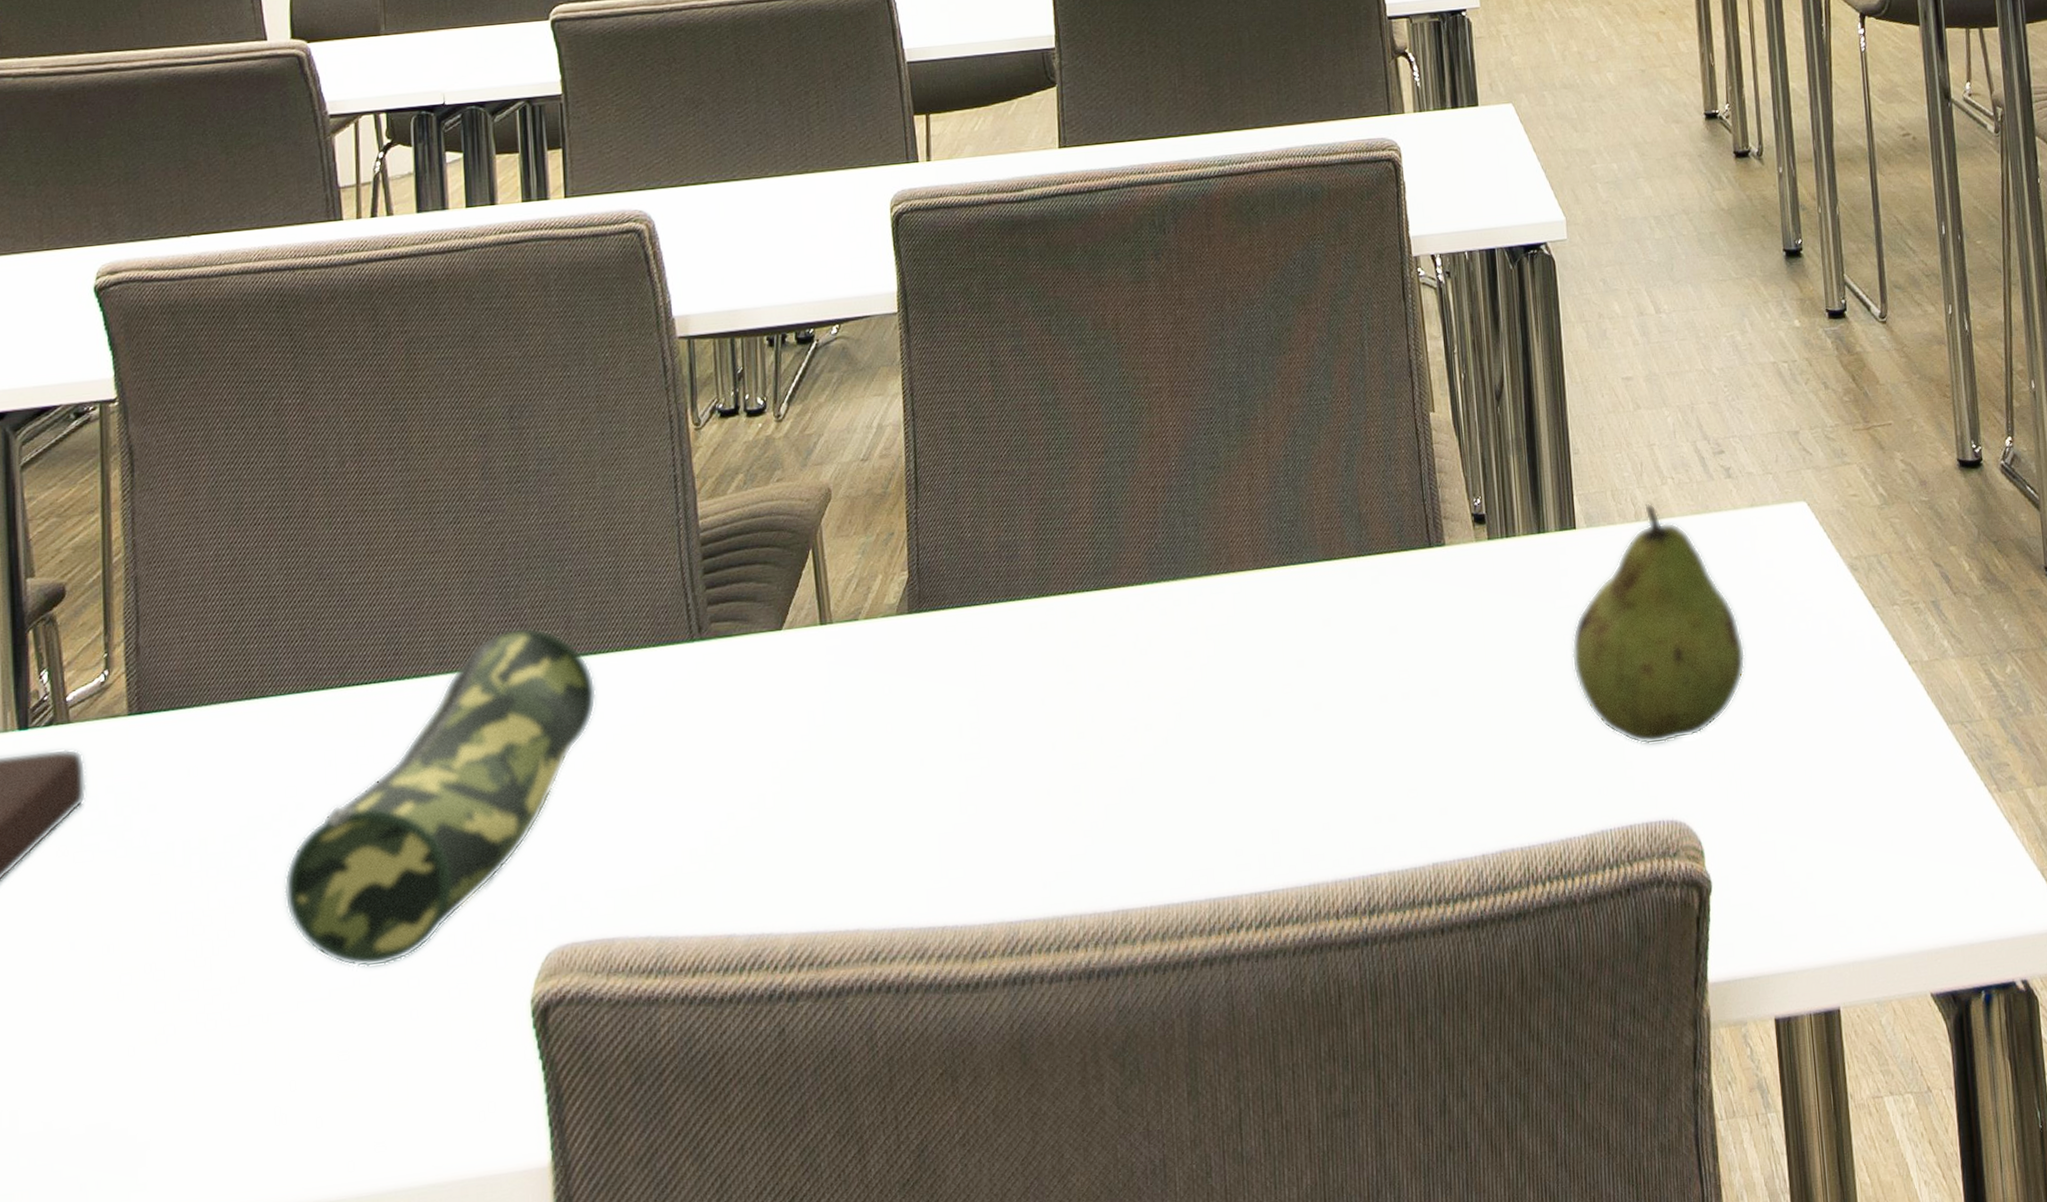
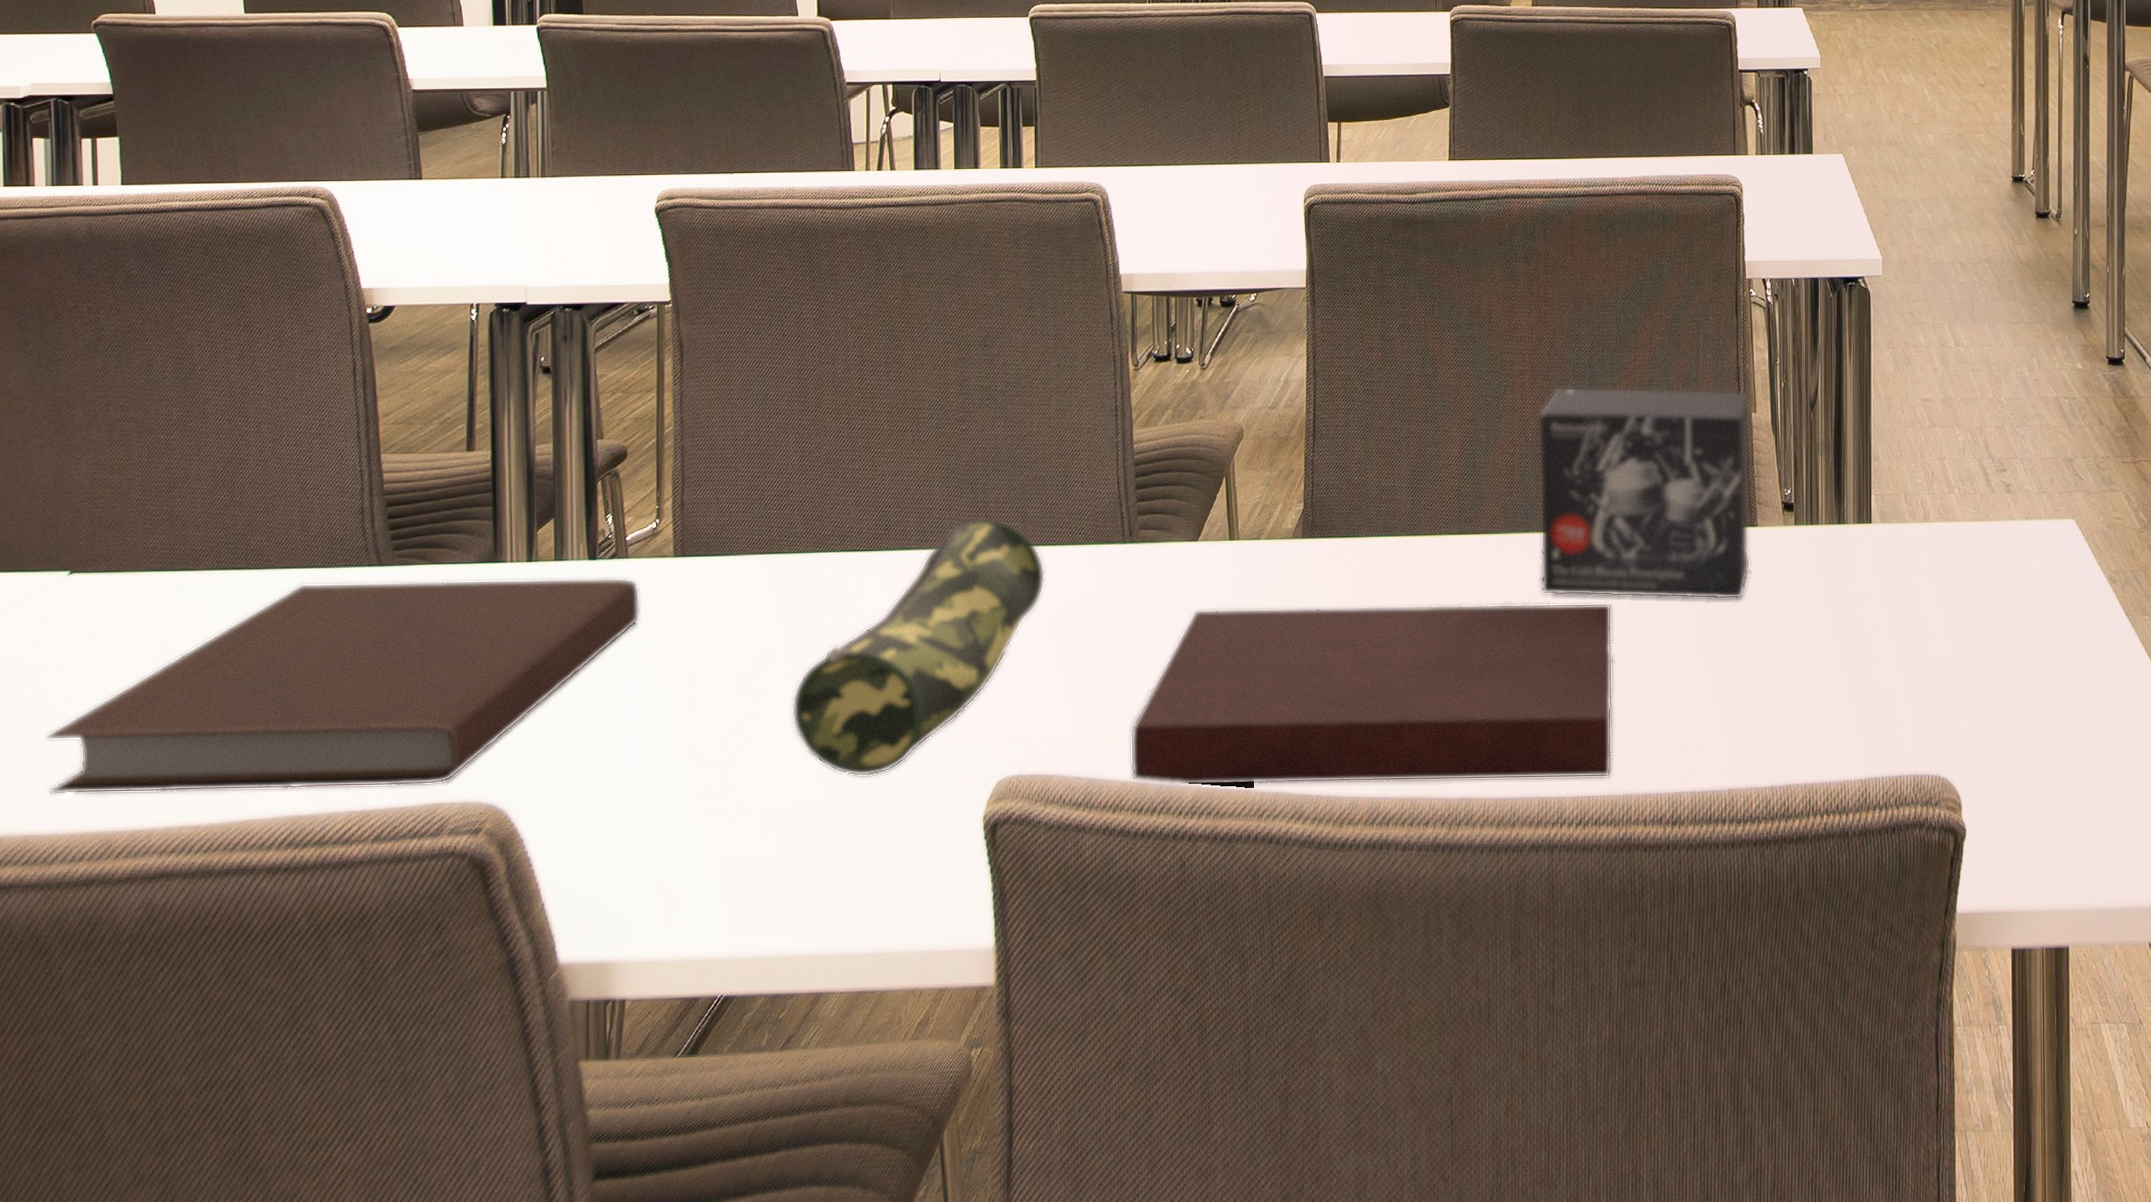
notebook: none [709,654,1294,934] -> present [1130,602,1613,786]
small box: none [1181,388,1441,653] -> present [1538,387,1751,600]
fruit: present [1571,503,1746,745] -> none [1860,507,2011,711]

